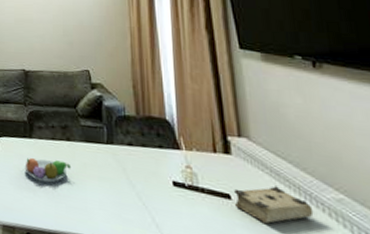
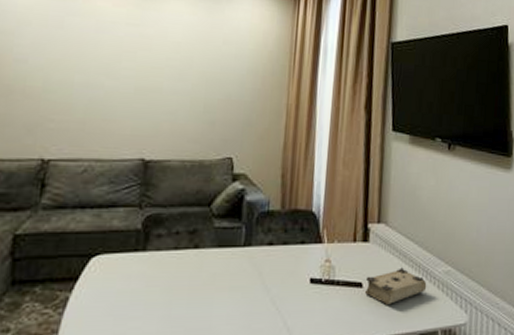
fruit bowl: present [25,158,71,183] -> none [132,275,197,305]

